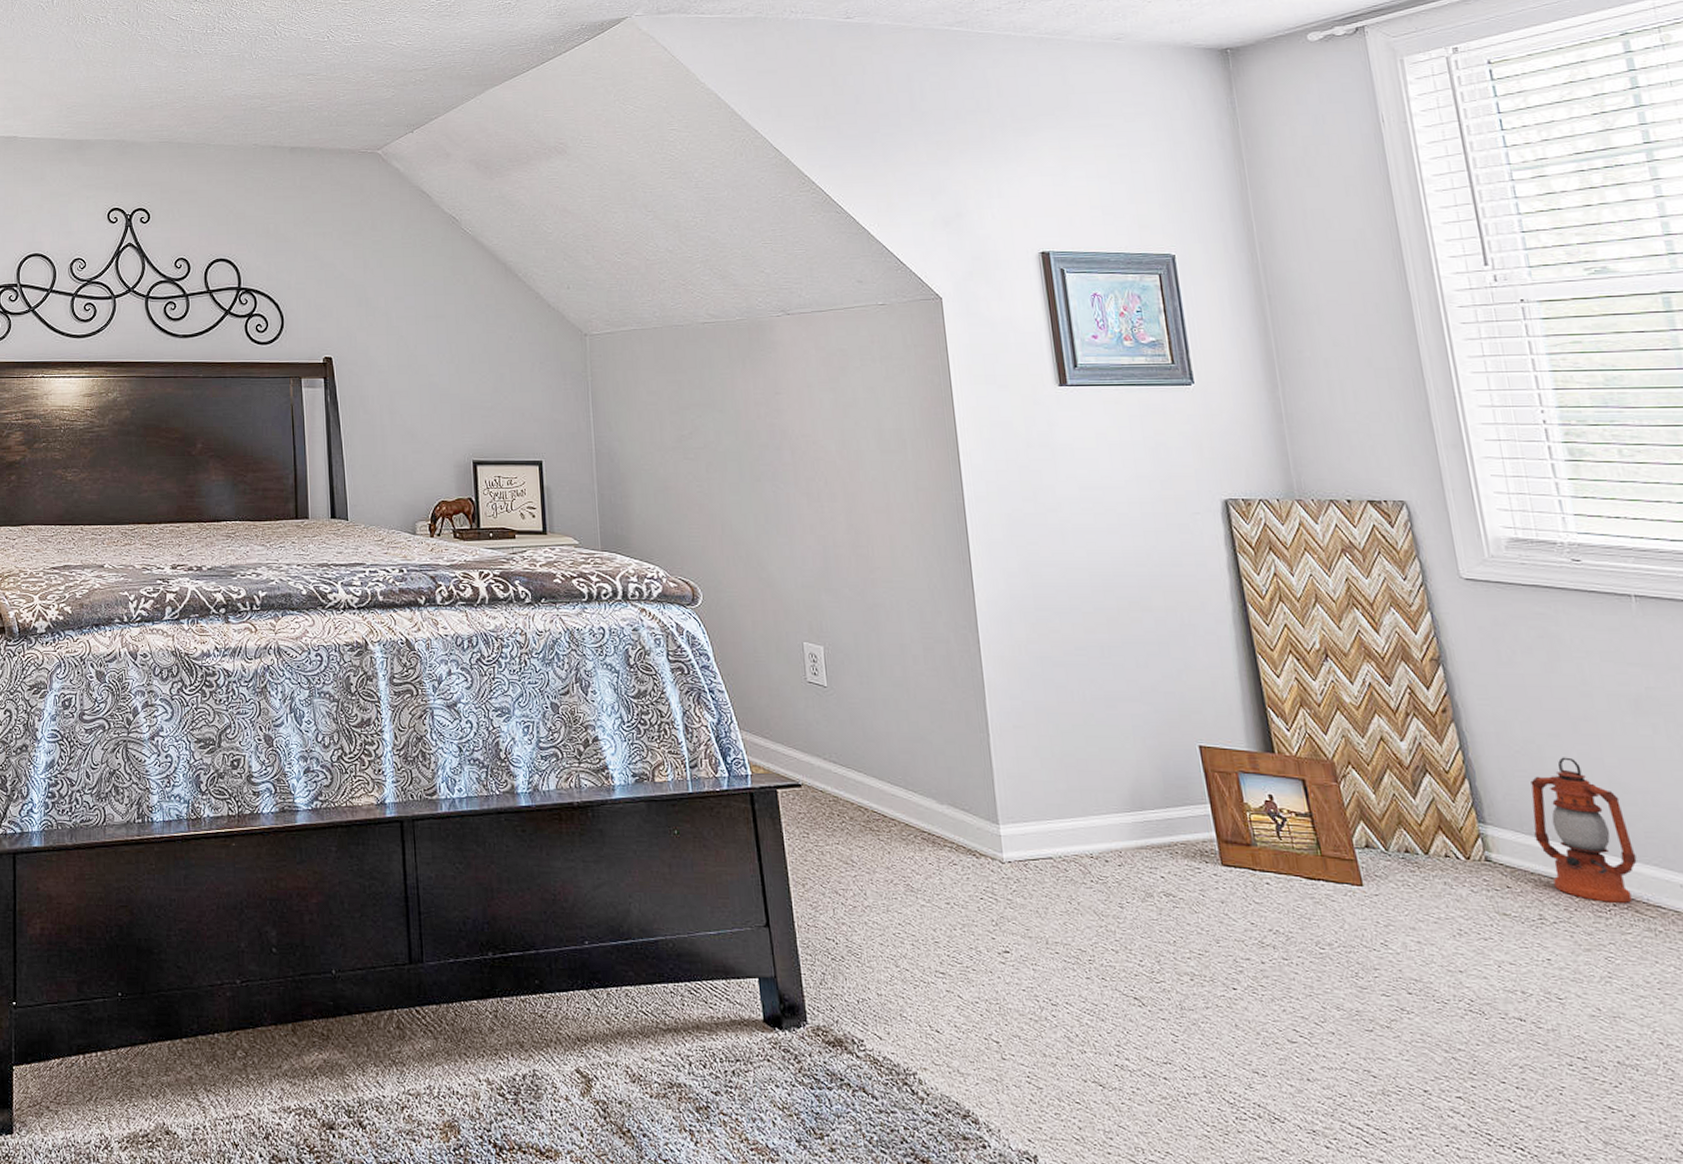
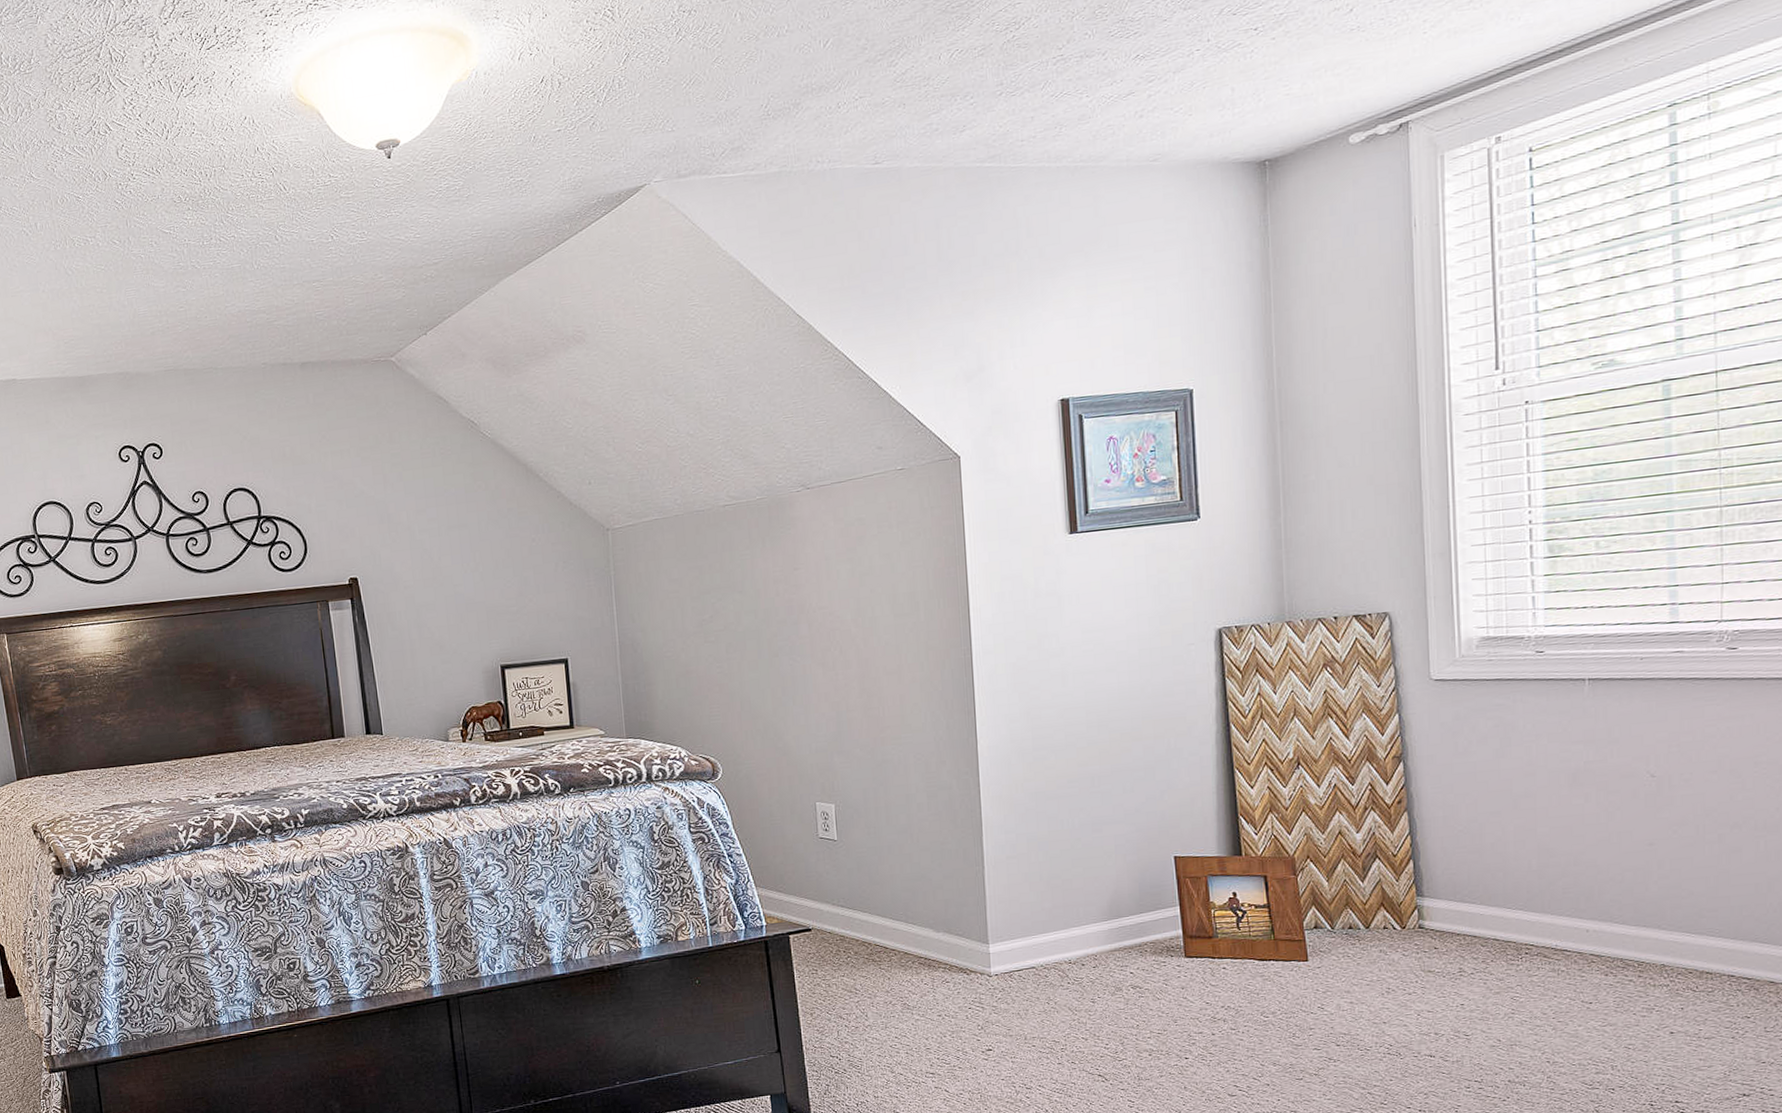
lantern: present [1531,757,1637,903] -> none [1465,831,1552,952]

